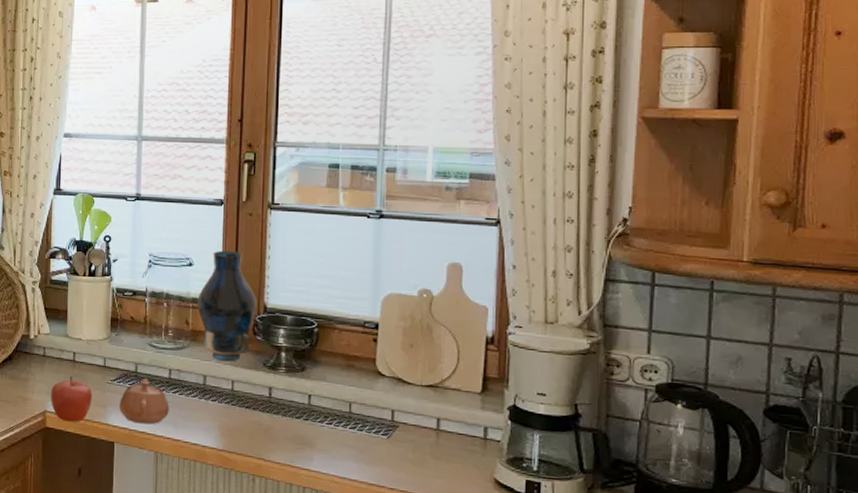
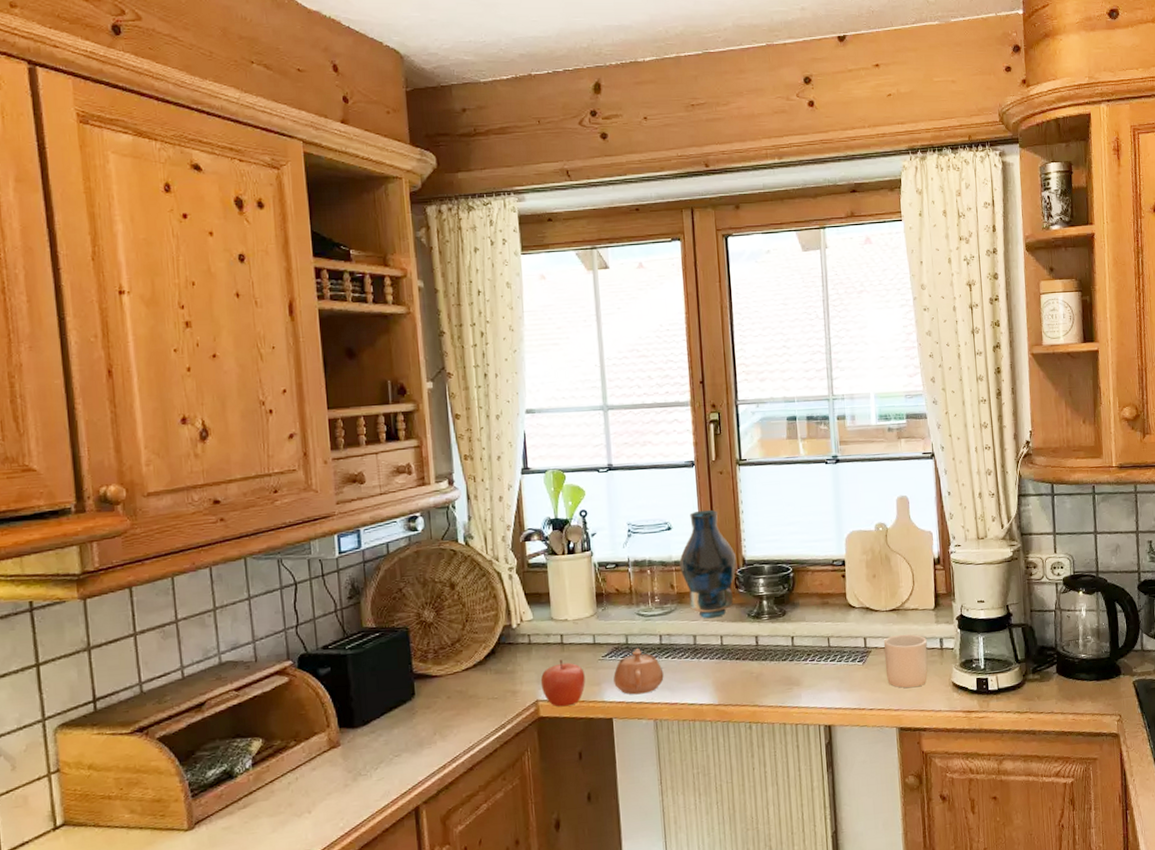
mug: none [413,413,468,476] -> present [883,634,928,688]

